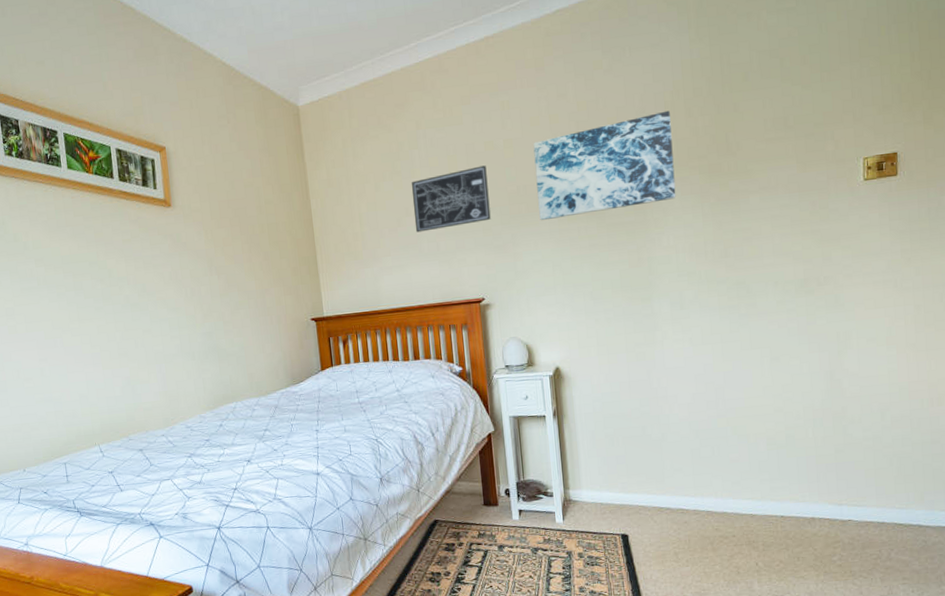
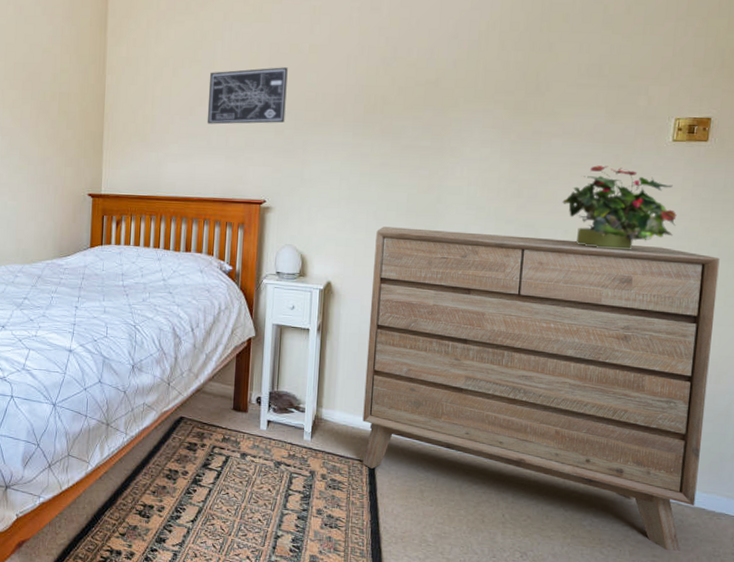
wall art: present [533,110,676,221] -> none [334,40,483,132]
dresser: none [595,283,935,572] -> present [362,226,720,551]
potted plant: none [768,213,879,294] -> present [562,165,677,250]

